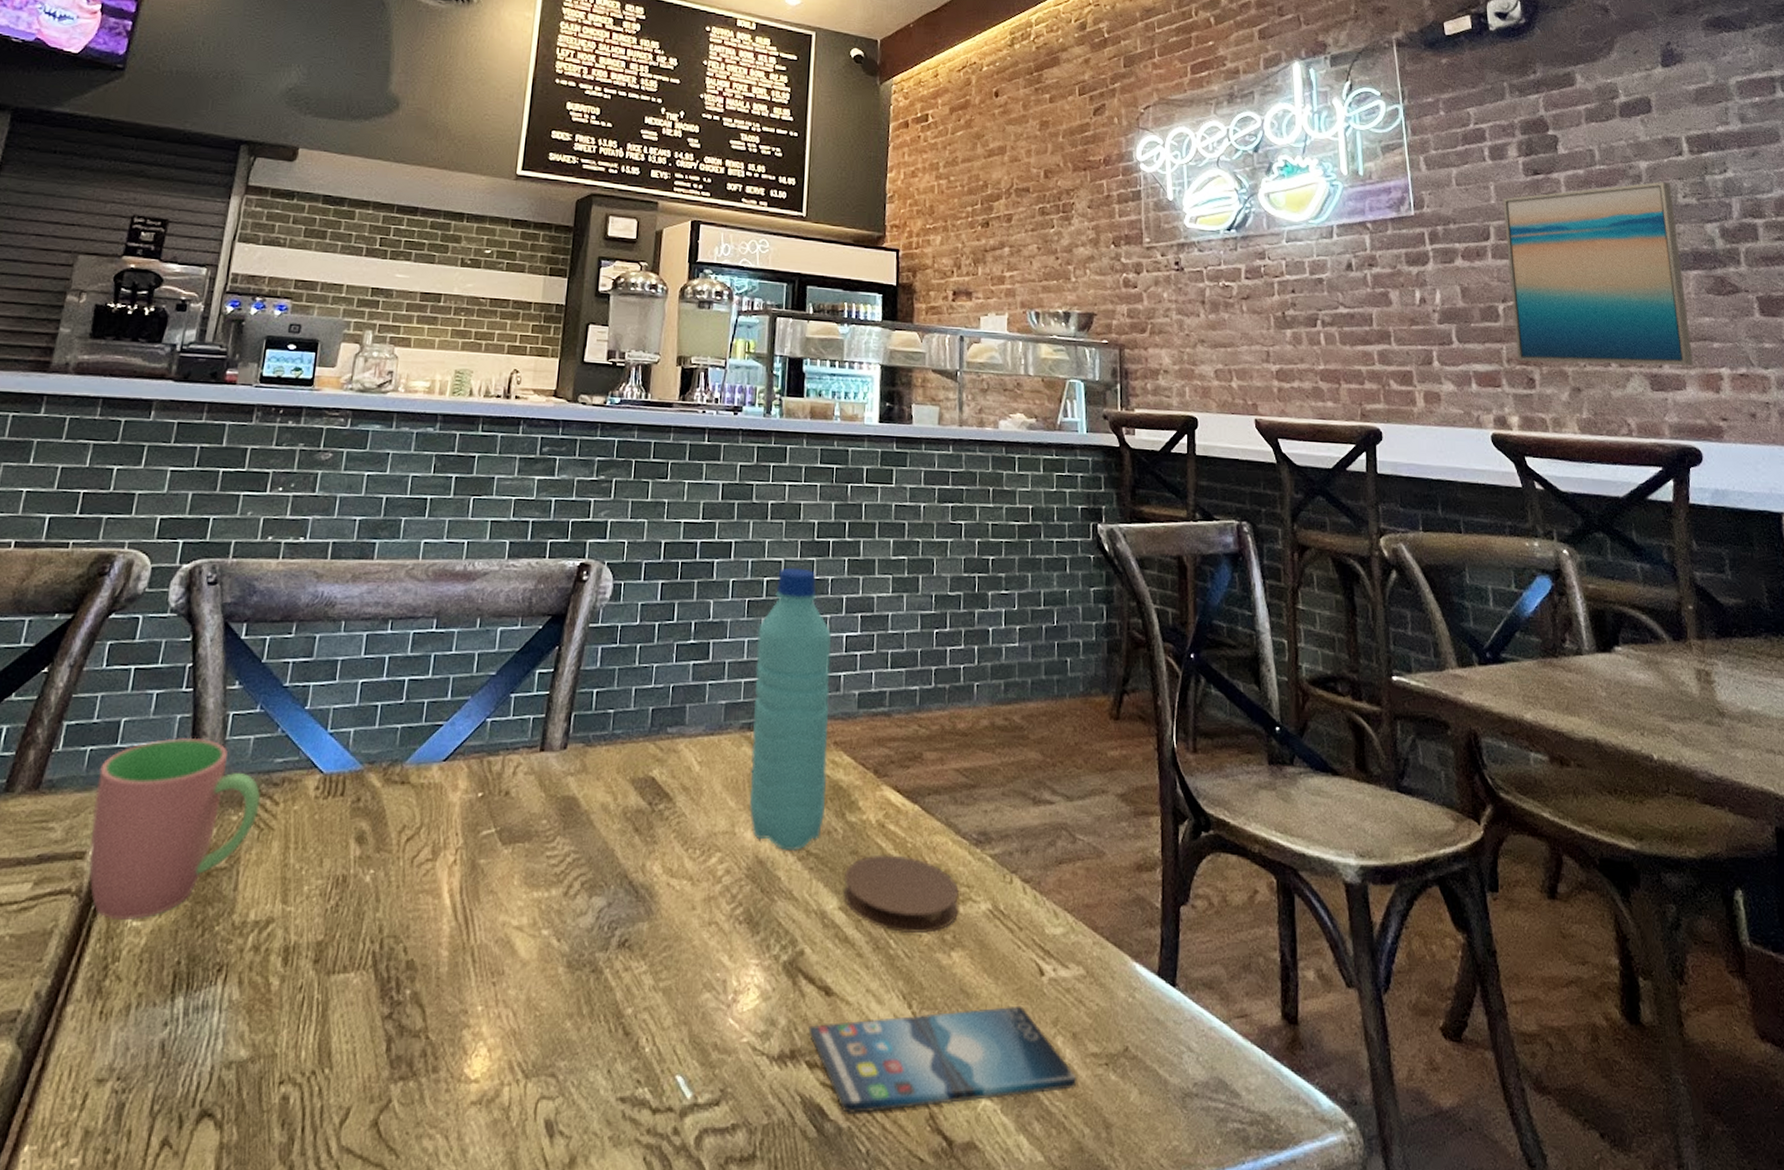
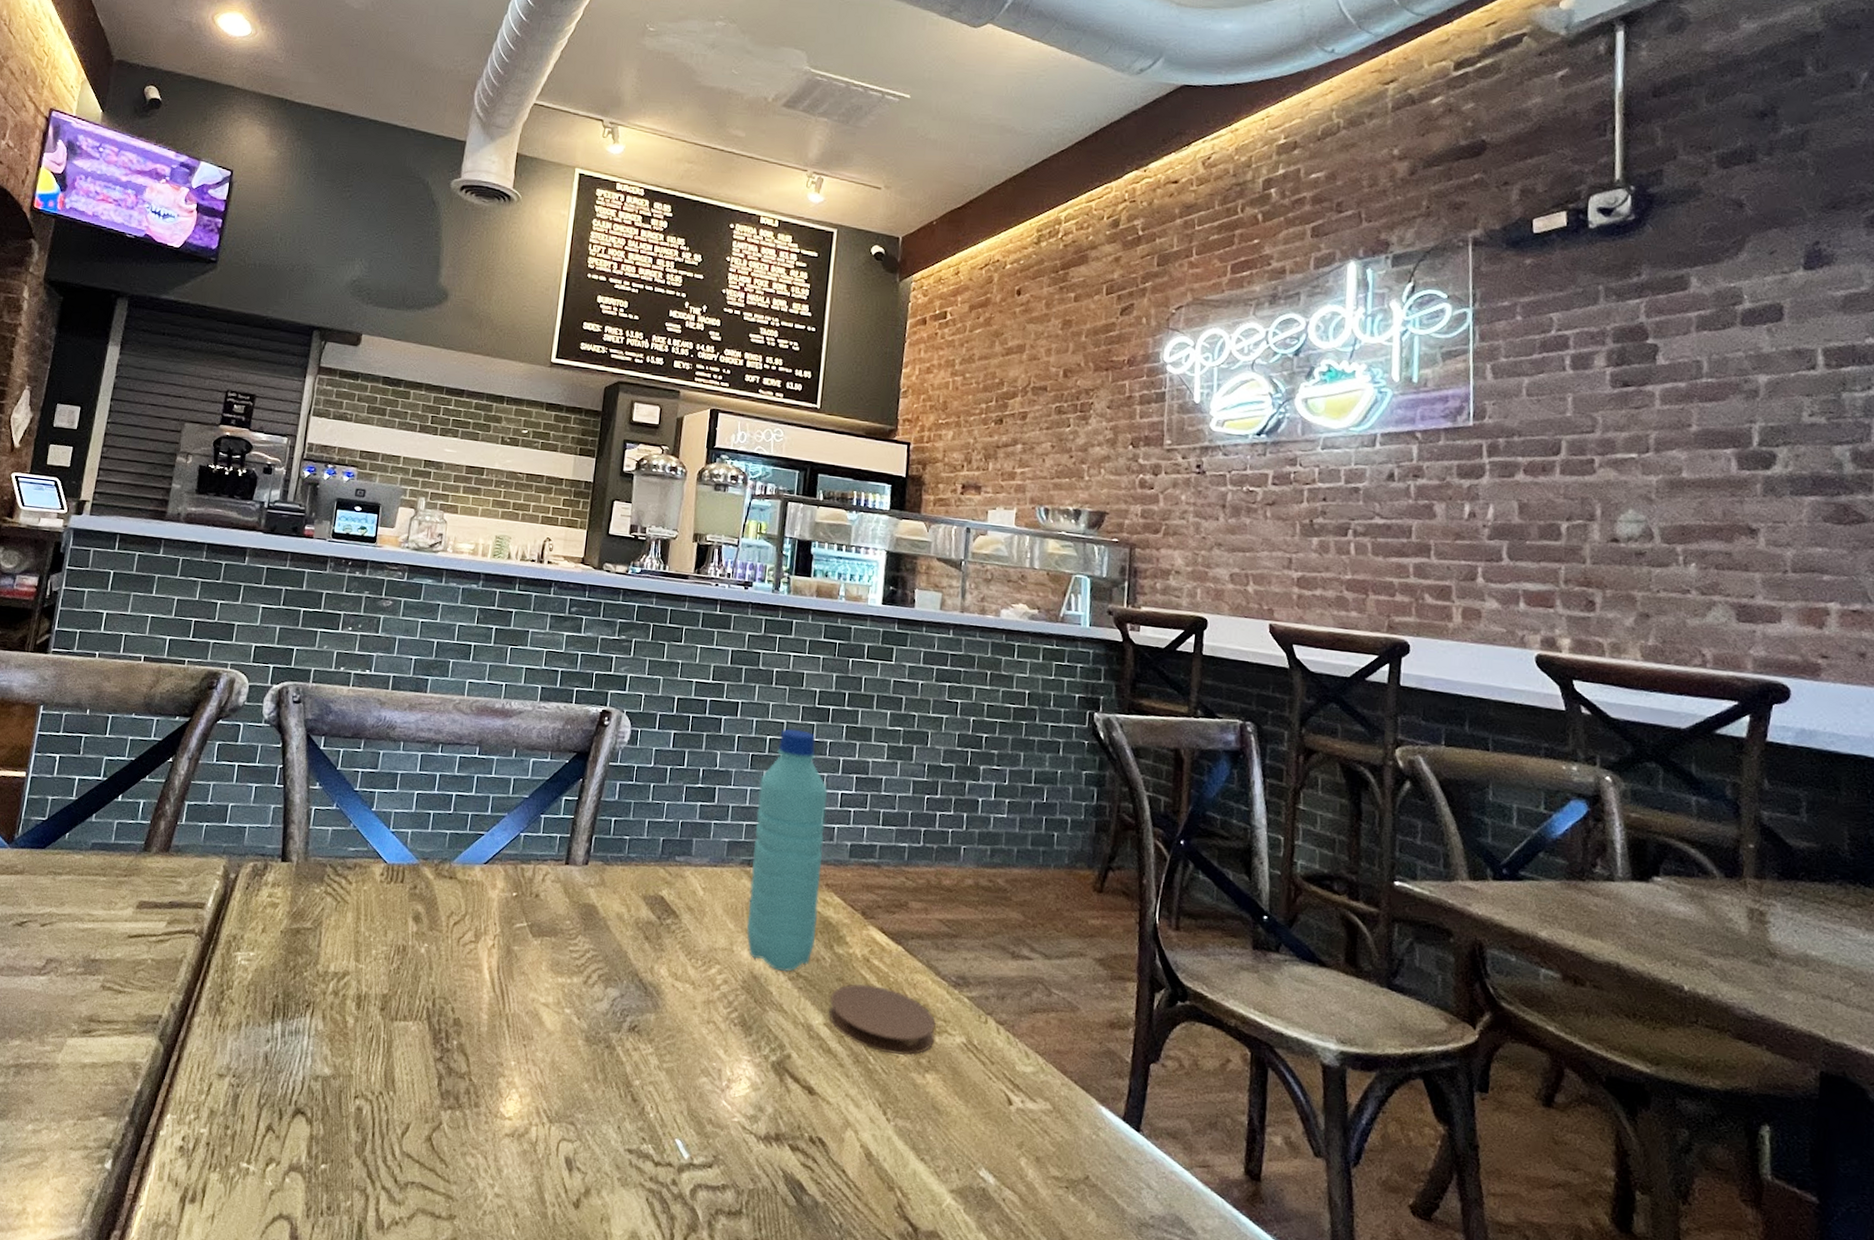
cup: present [88,737,261,921] -> none [207,823,338,960]
smartphone: present [808,1005,1077,1115] -> none [792,1116,1038,1203]
wall art: present [1503,182,1693,366] -> none [1577,398,1796,598]

